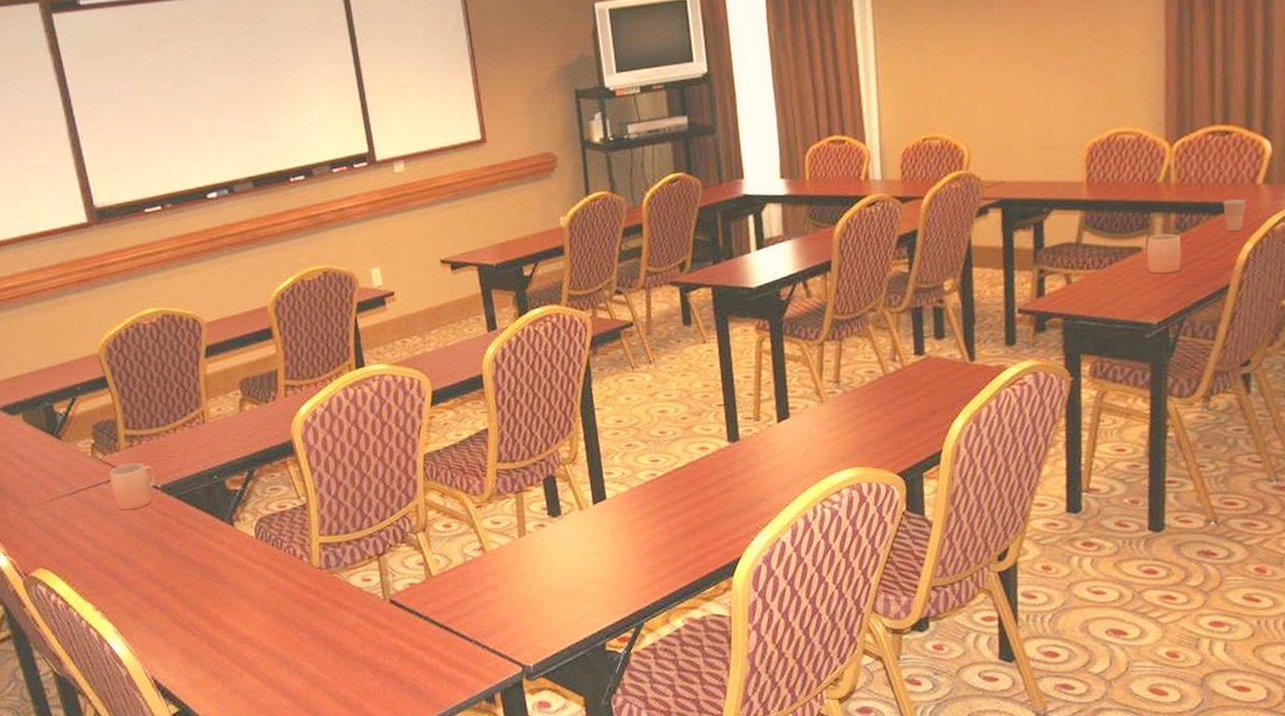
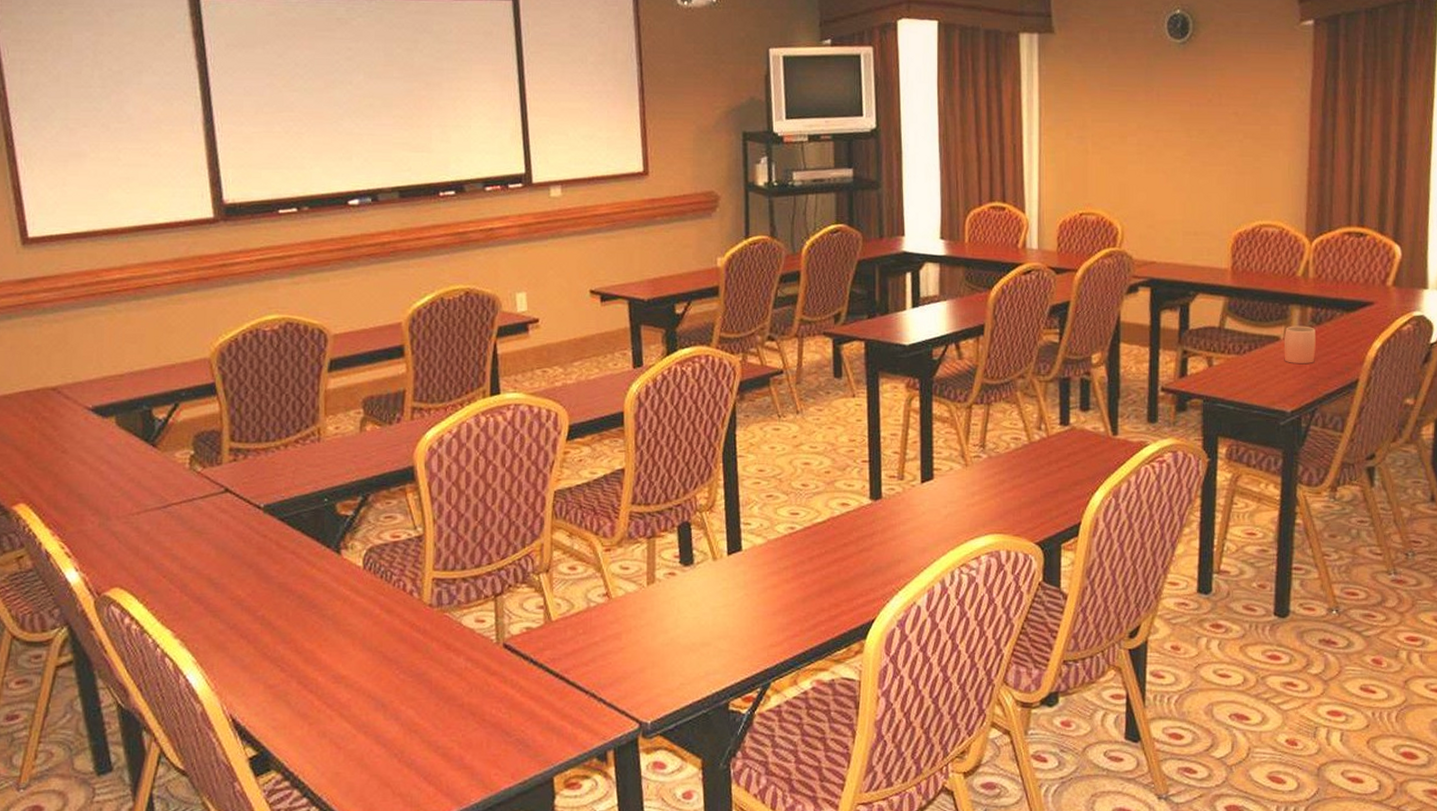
mug: present [110,463,156,511] -> none [207,479,259,530]
cup: present [1223,199,1247,232] -> none [1355,299,1377,329]

